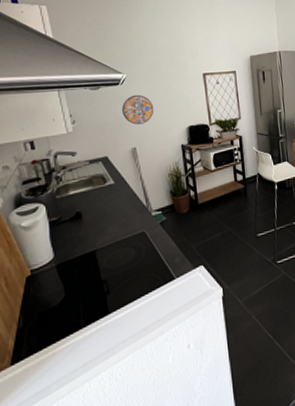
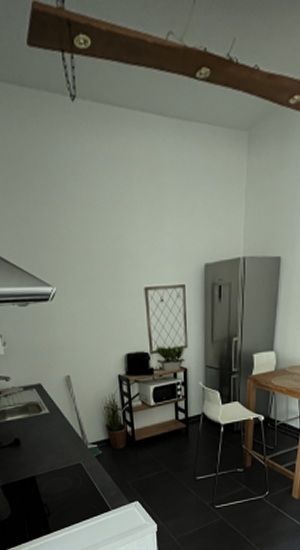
manhole cover: present [122,94,154,125] -> none [53,313,88,349]

